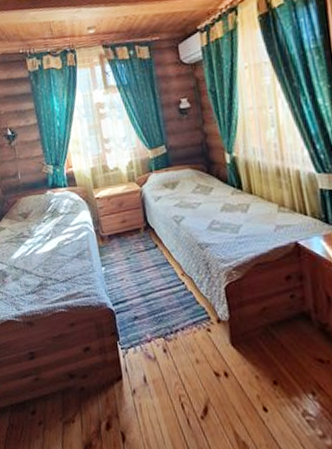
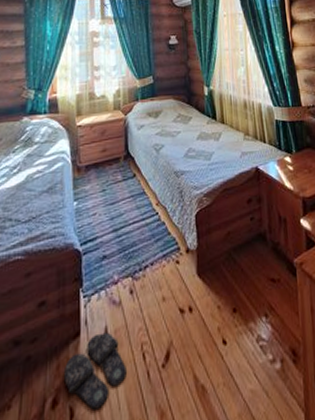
slippers: none [113,380,168,439] -> present [64,332,126,410]

